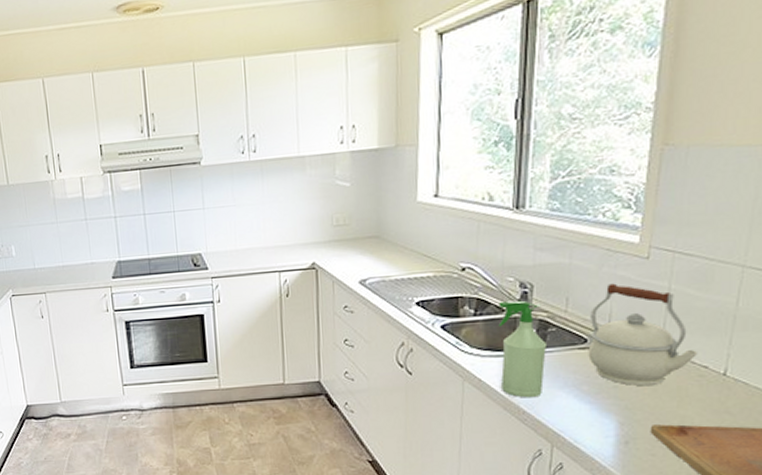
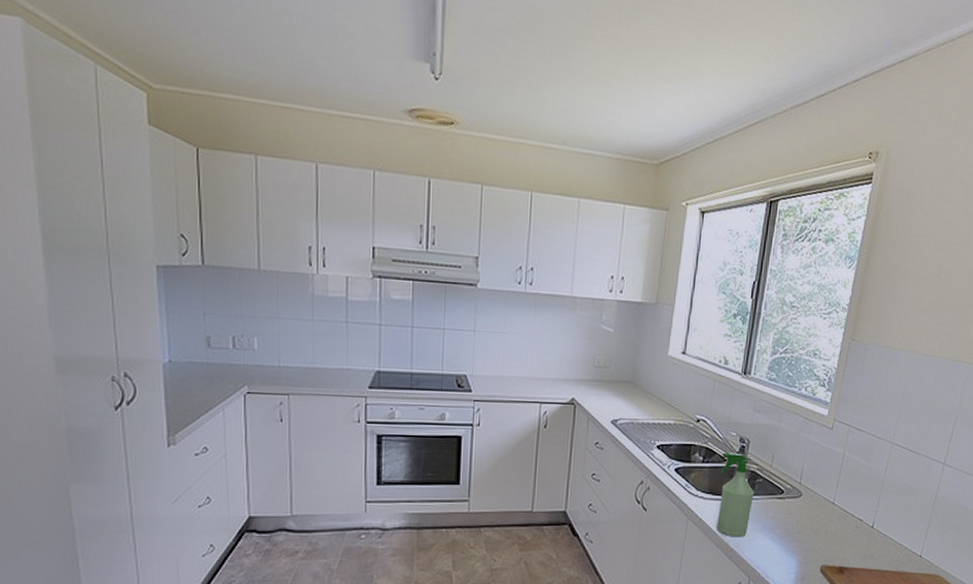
kettle: present [588,283,698,387] -> none [783,446,858,533]

